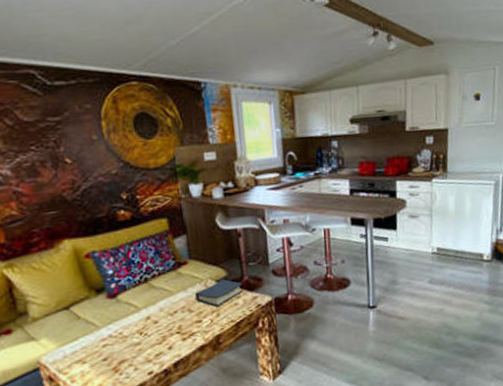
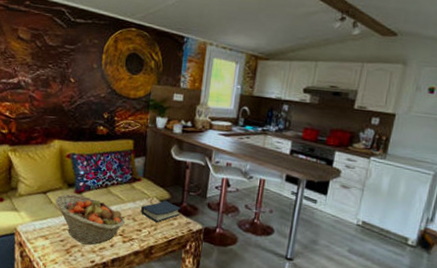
fruit basket: none [84,298,179,356] -> present [55,194,125,245]

